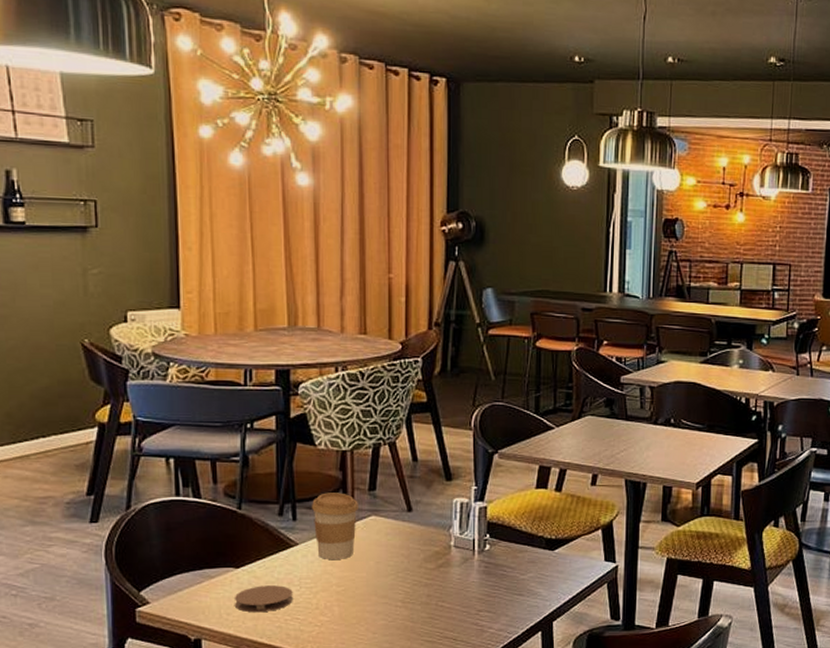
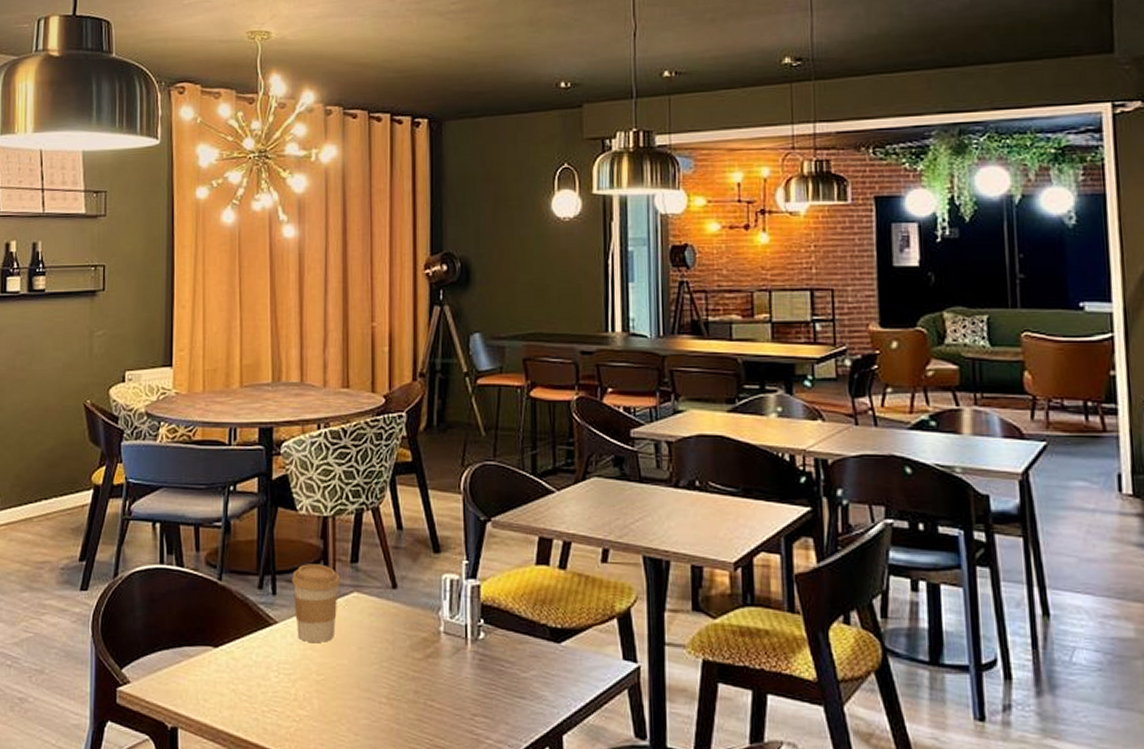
coaster: present [235,585,293,613] -> none [212,669,271,701]

